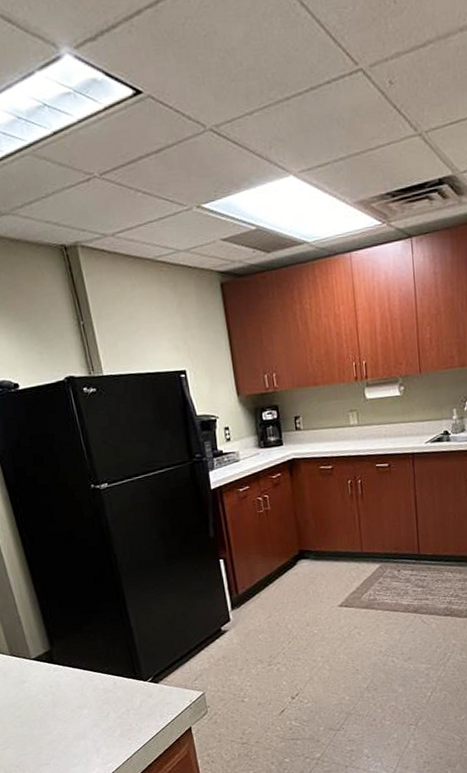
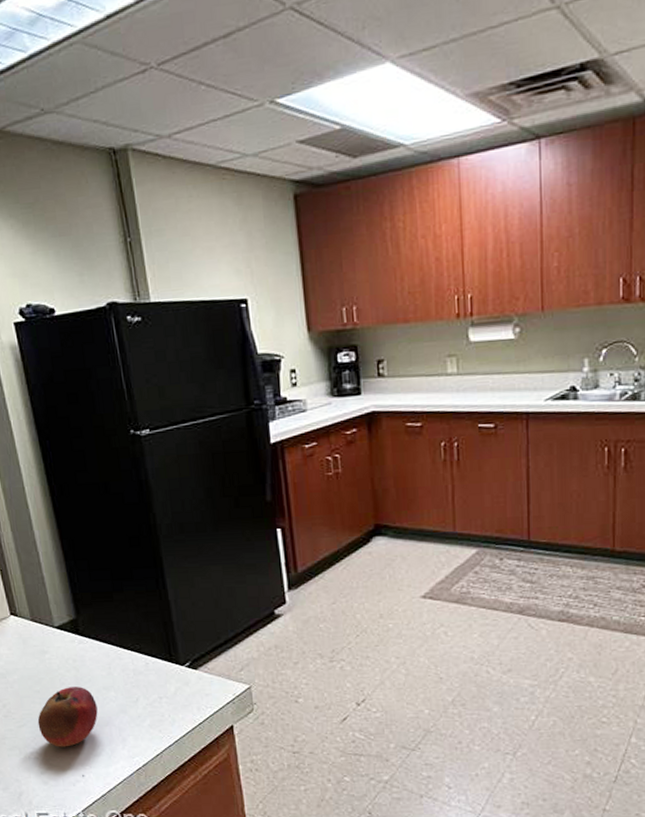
fruit: none [20,708,74,763] -> present [37,687,98,747]

